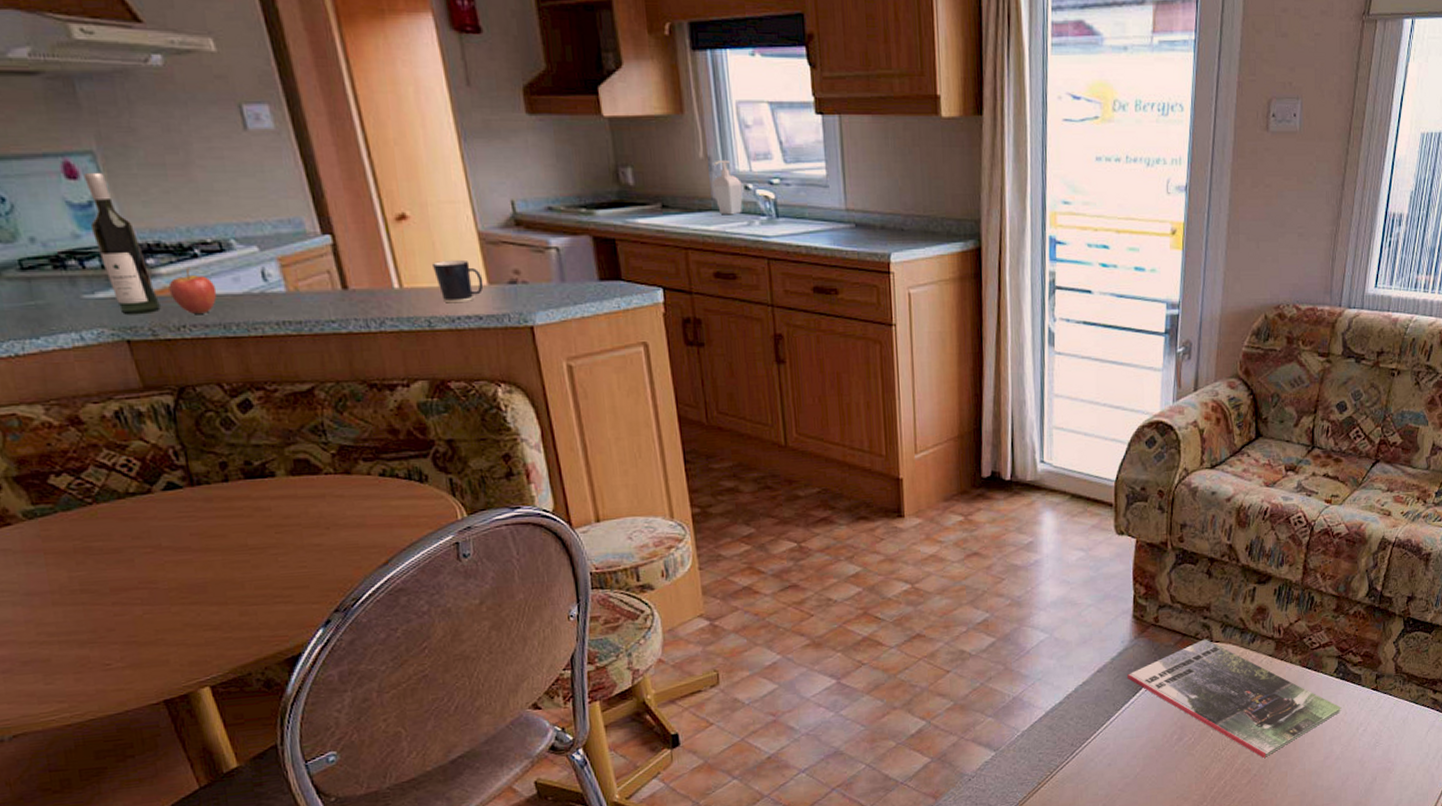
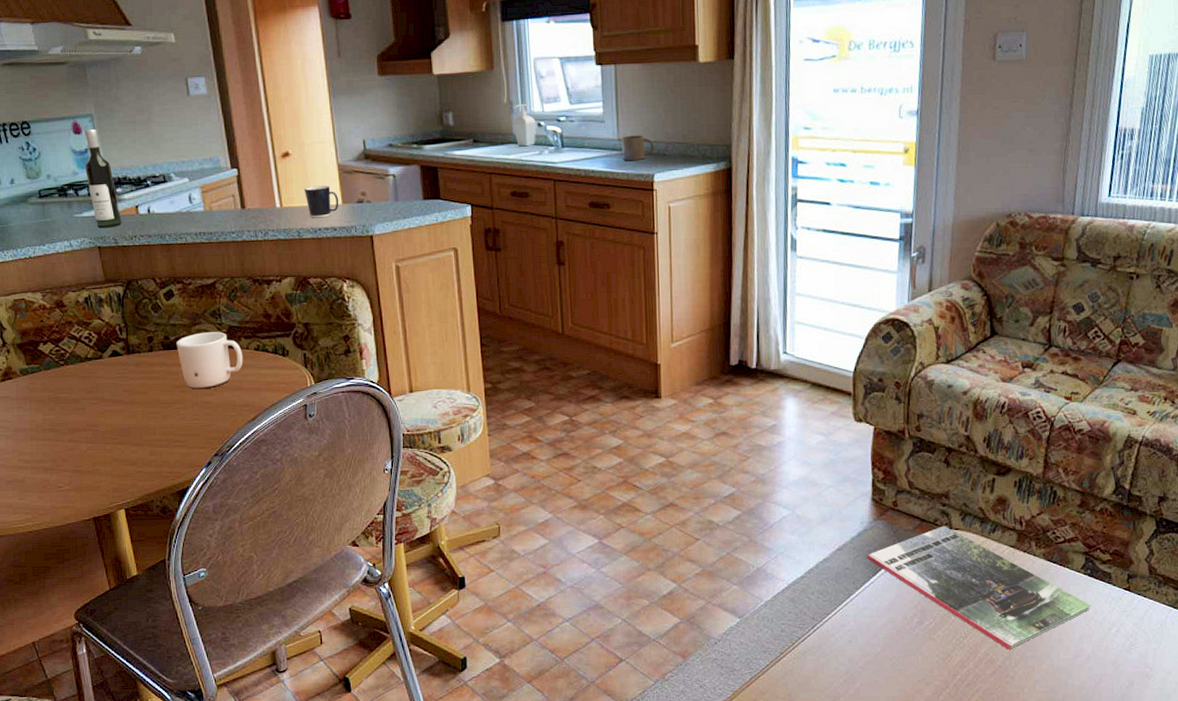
fruit: present [168,266,217,315] -> none [128,193,159,228]
mug: none [262,453,365,529] -> present [176,332,243,390]
mug: none [850,205,890,237] -> present [621,135,654,161]

